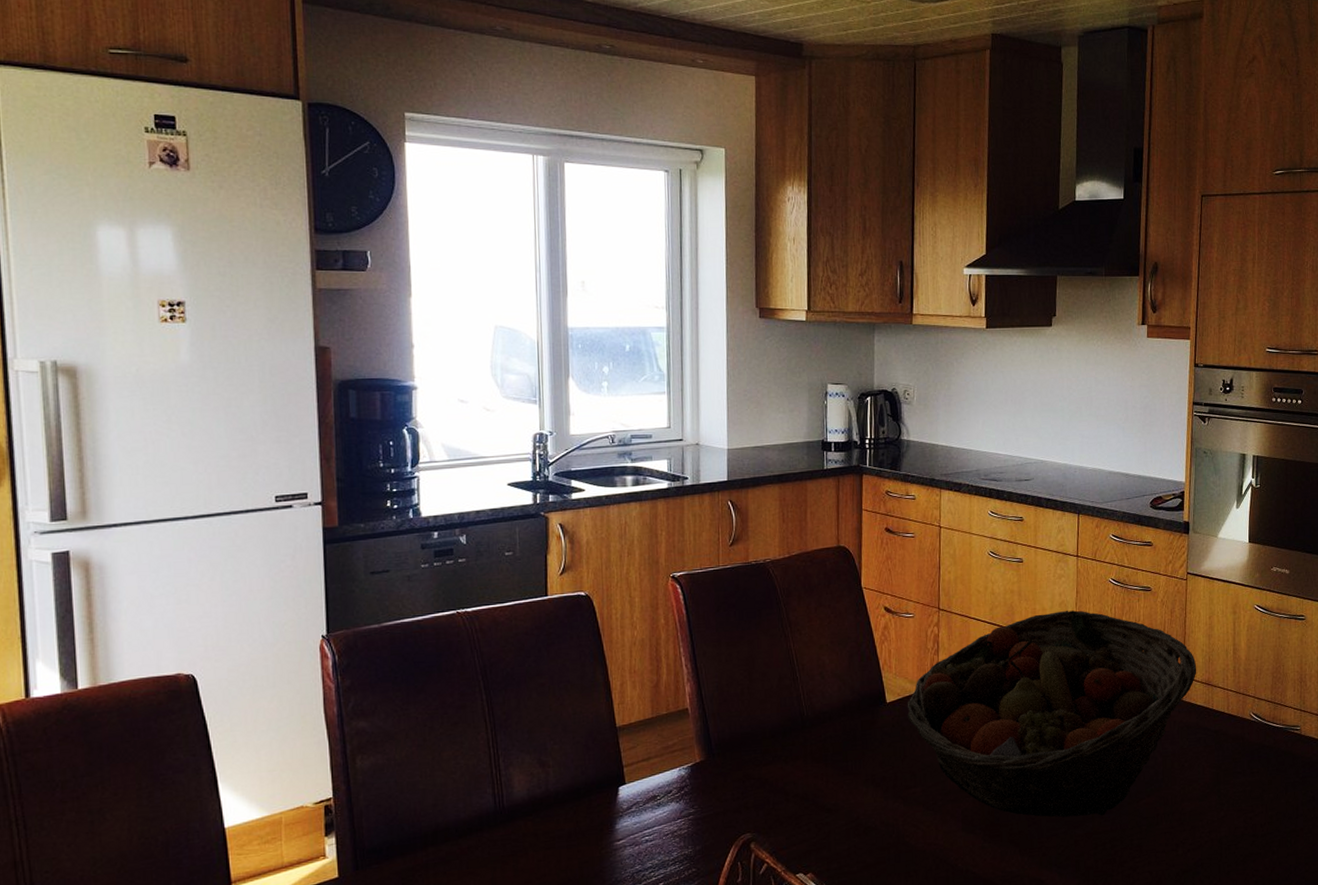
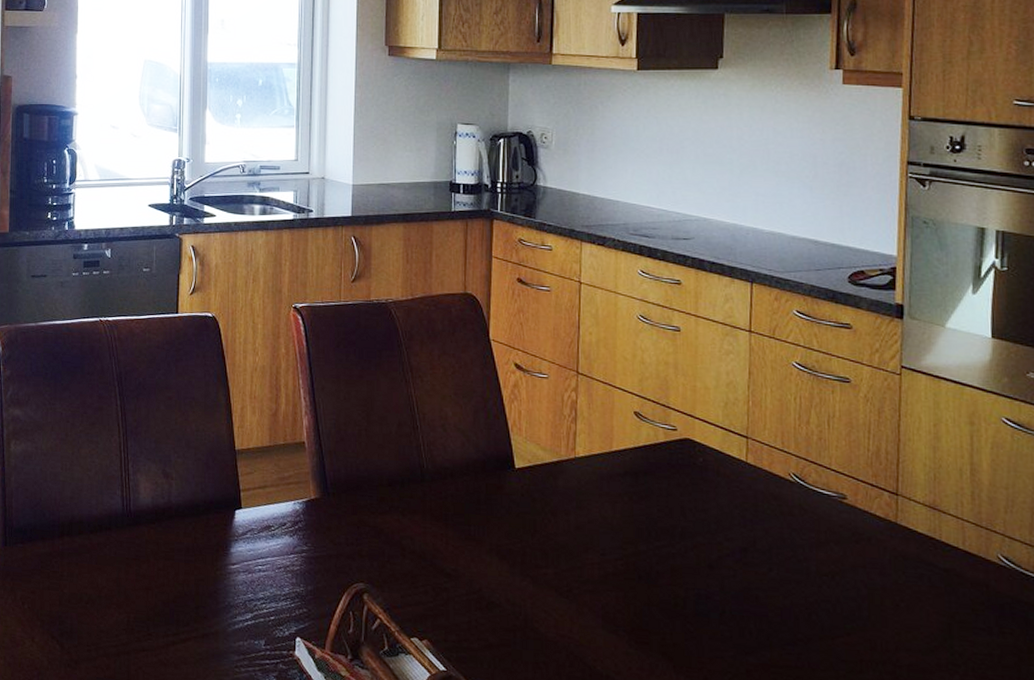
fruit basket: present [907,610,1197,818] -> none [538,392,917,647]

